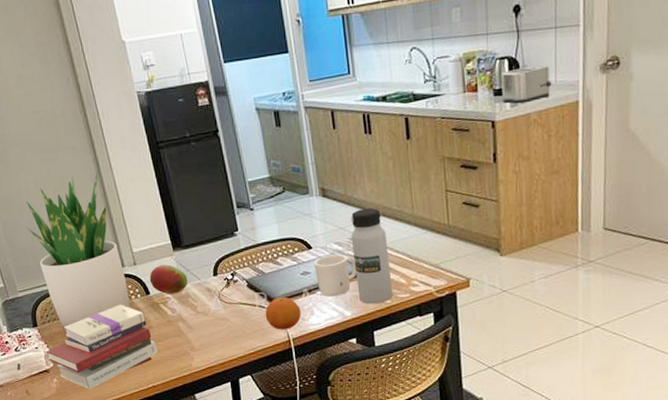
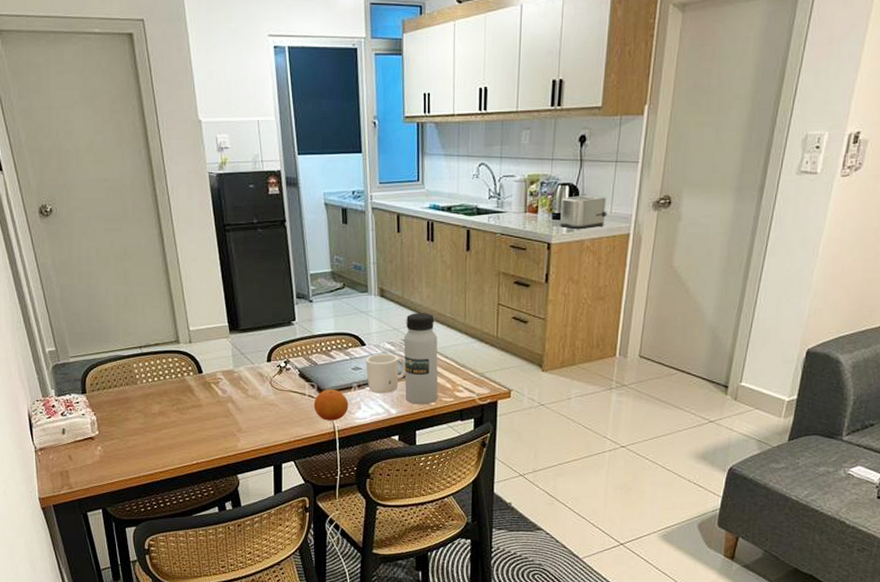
planter: present [26,170,130,332] -> none [84,245,182,401]
books: present [46,304,158,389] -> none [93,380,205,460]
fruit: present [149,264,188,295] -> none [203,346,242,375]

